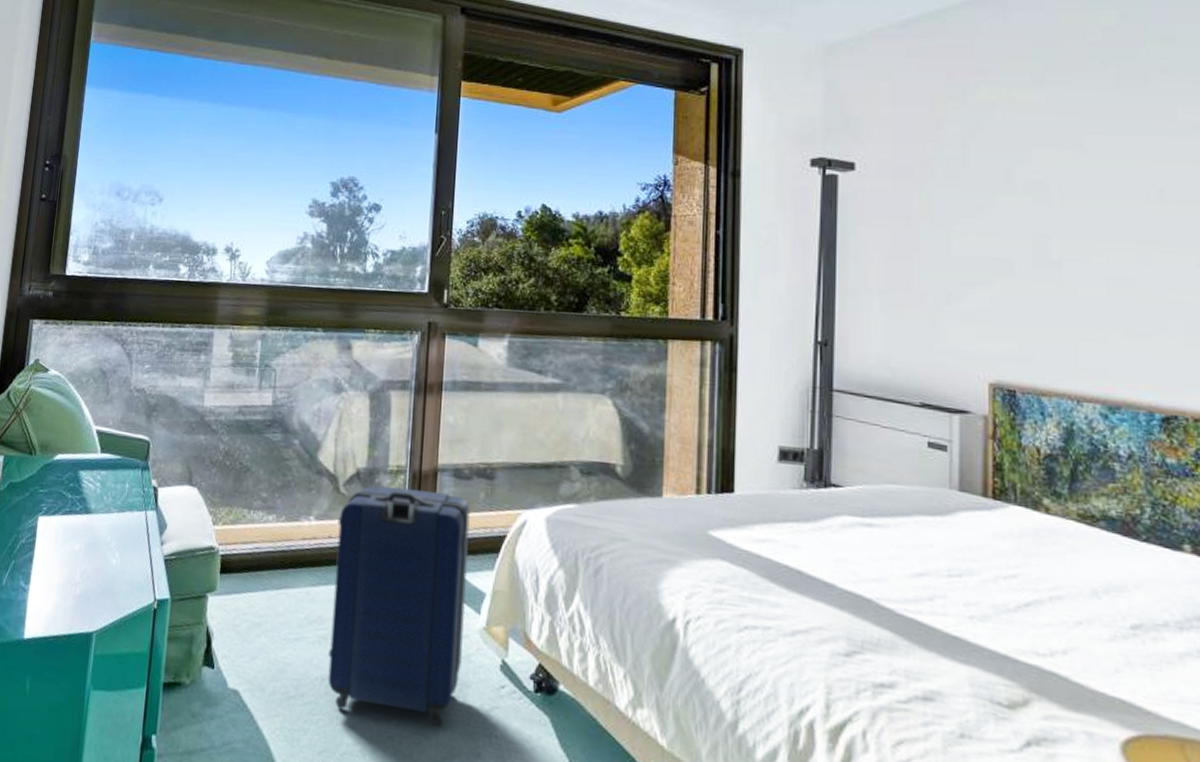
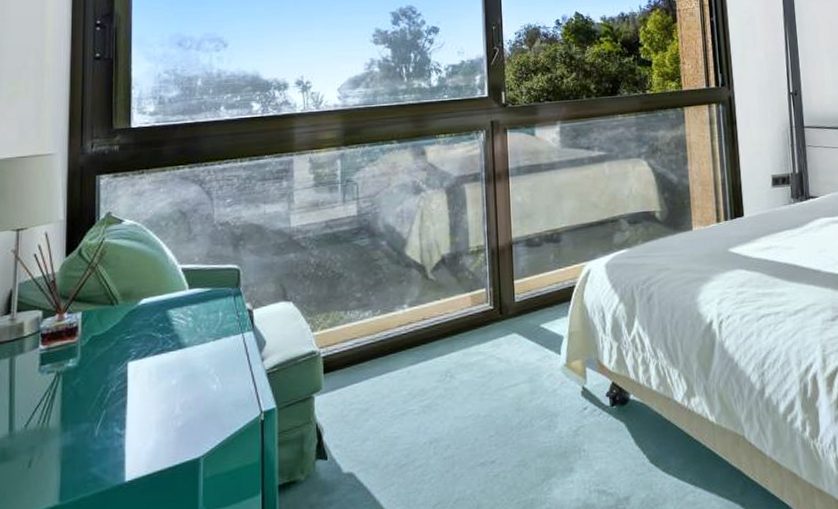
suitcase: present [328,485,470,728] -> none [429,260,550,464]

